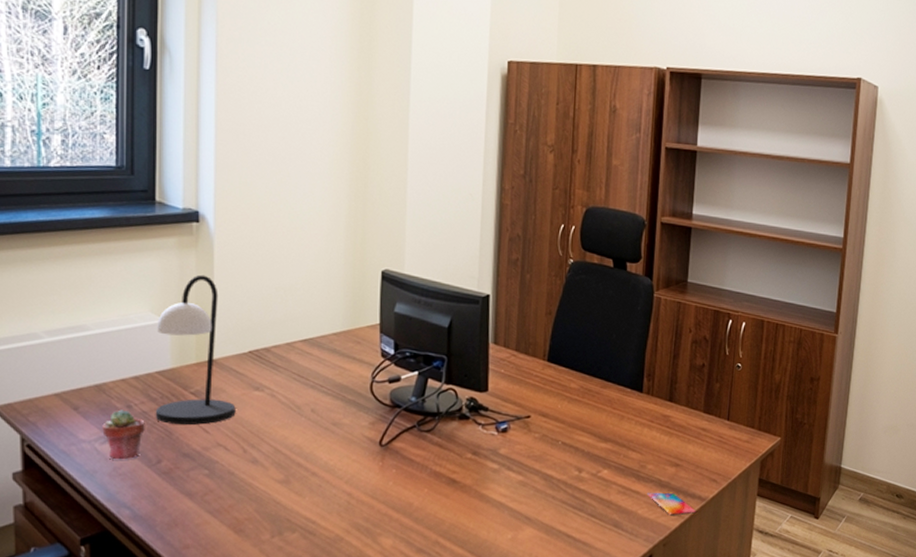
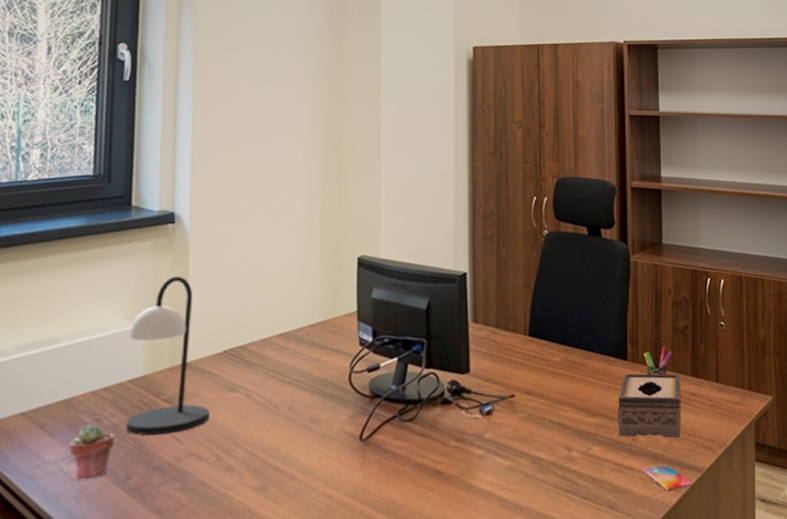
tissue box: none [628,405,693,469] -> present [617,373,682,439]
pen holder: none [659,381,687,410] -> present [644,346,672,376]

